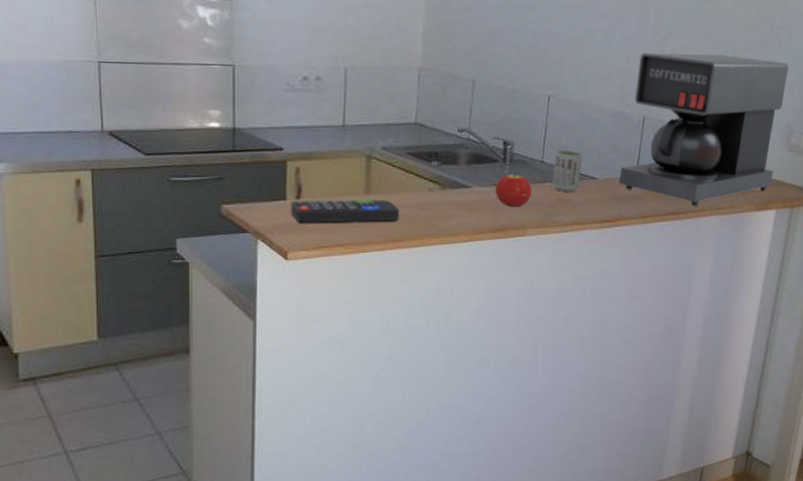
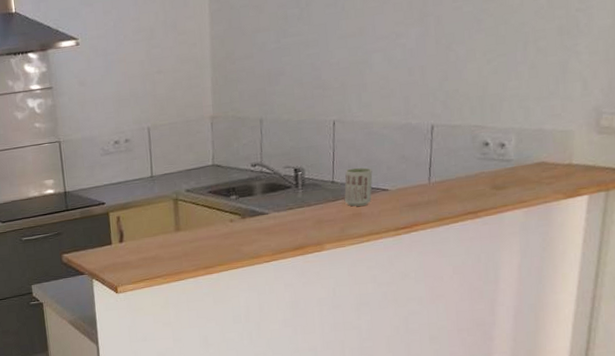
remote control: present [290,200,399,223] -> none [116,234,207,262]
fruit: present [495,172,532,206] -> none [290,195,326,226]
coffee maker: present [619,52,788,206] -> none [411,44,591,203]

